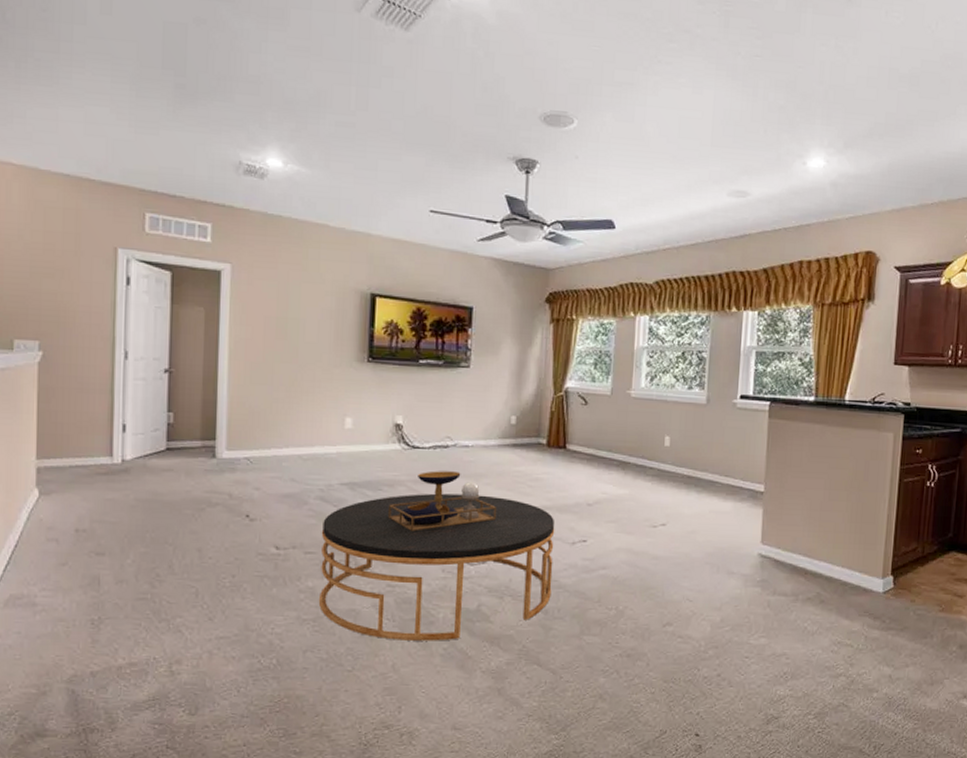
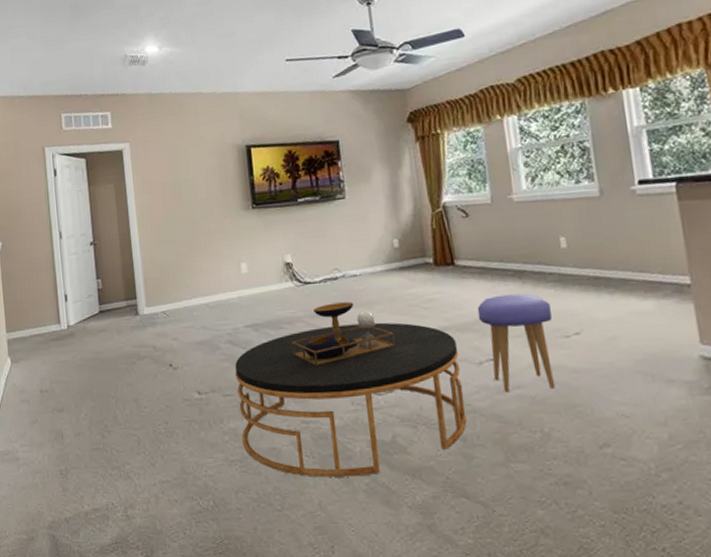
stool: none [579,482,645,572] -> present [477,293,556,392]

